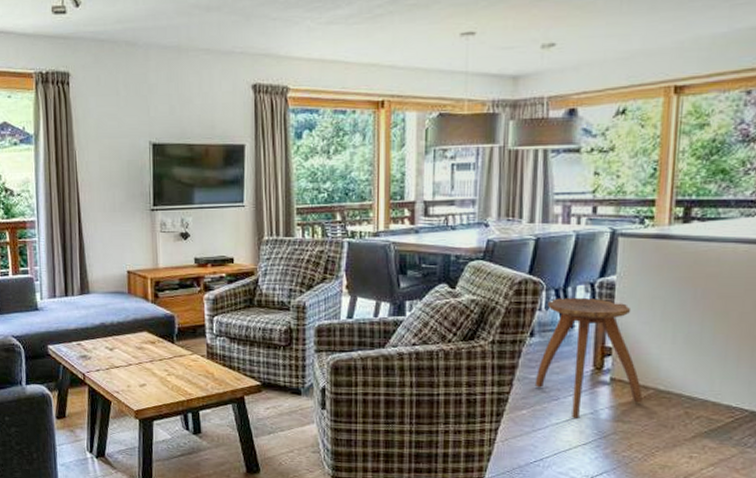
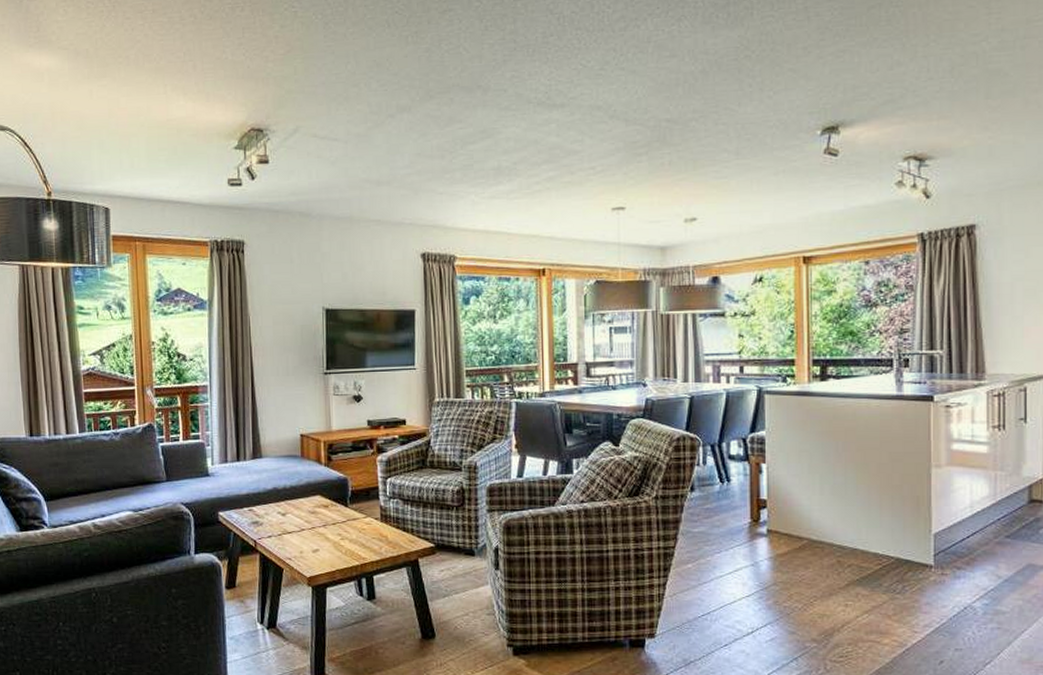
stool: present [534,298,643,418] -> none [698,453,798,570]

